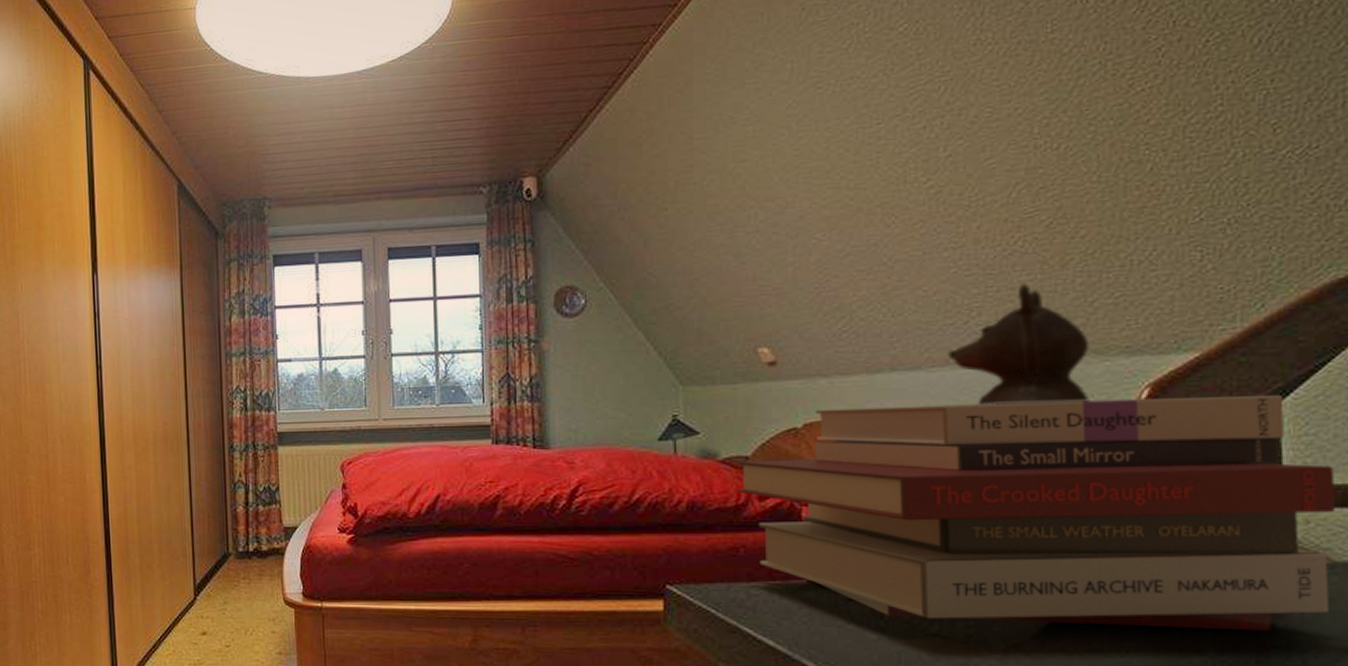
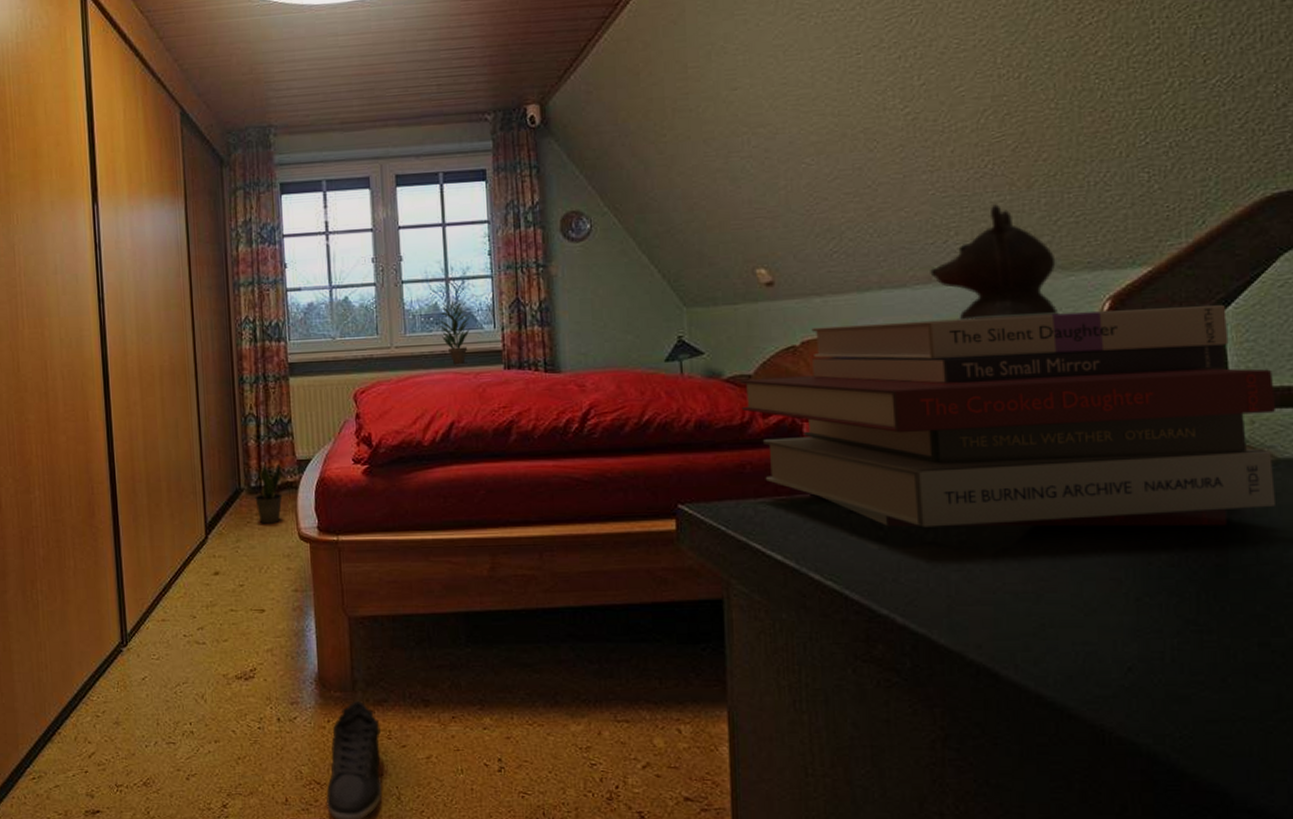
potted plant: none [242,530,269,588] -> present [255,463,283,524]
potted plant: none [426,375,459,439] -> present [437,301,470,365]

